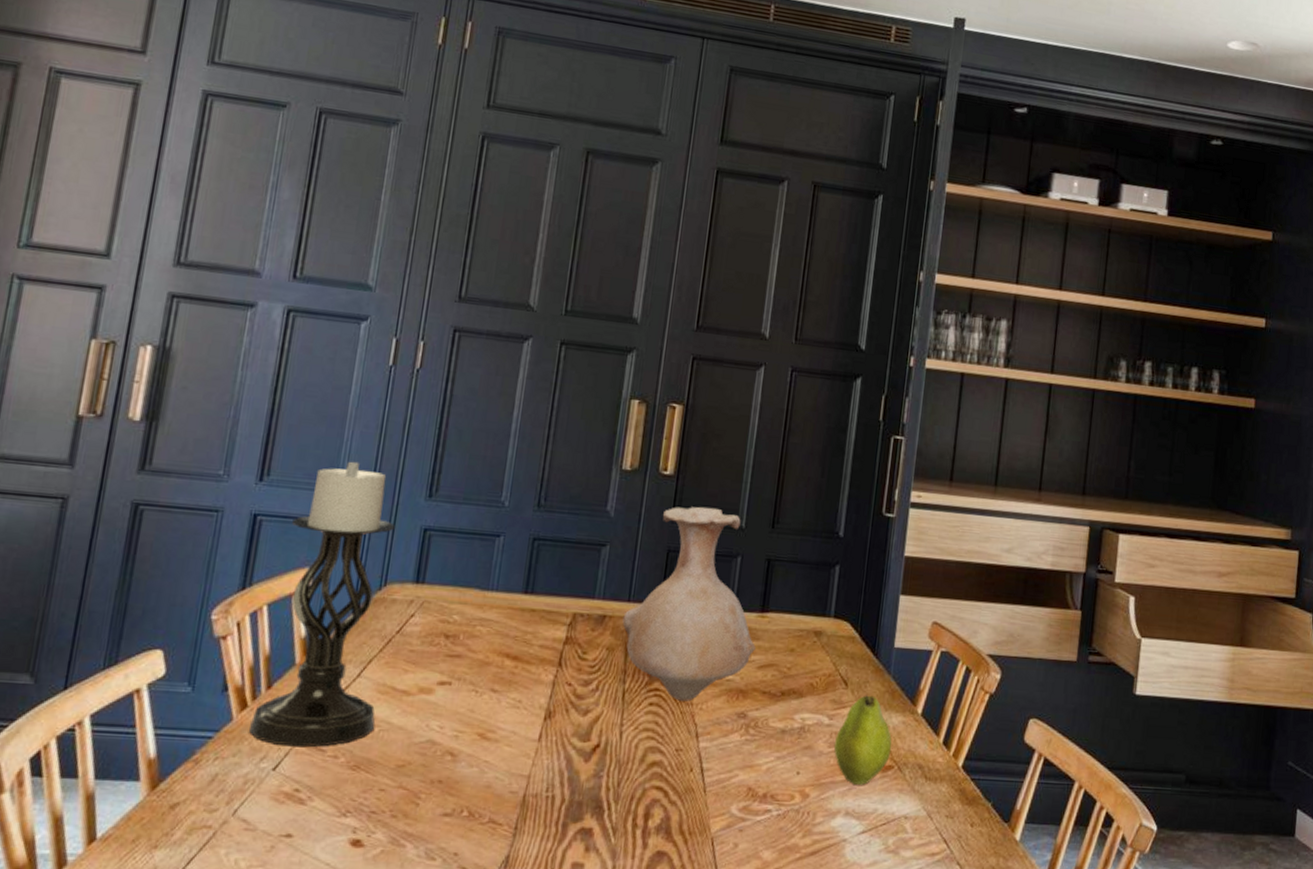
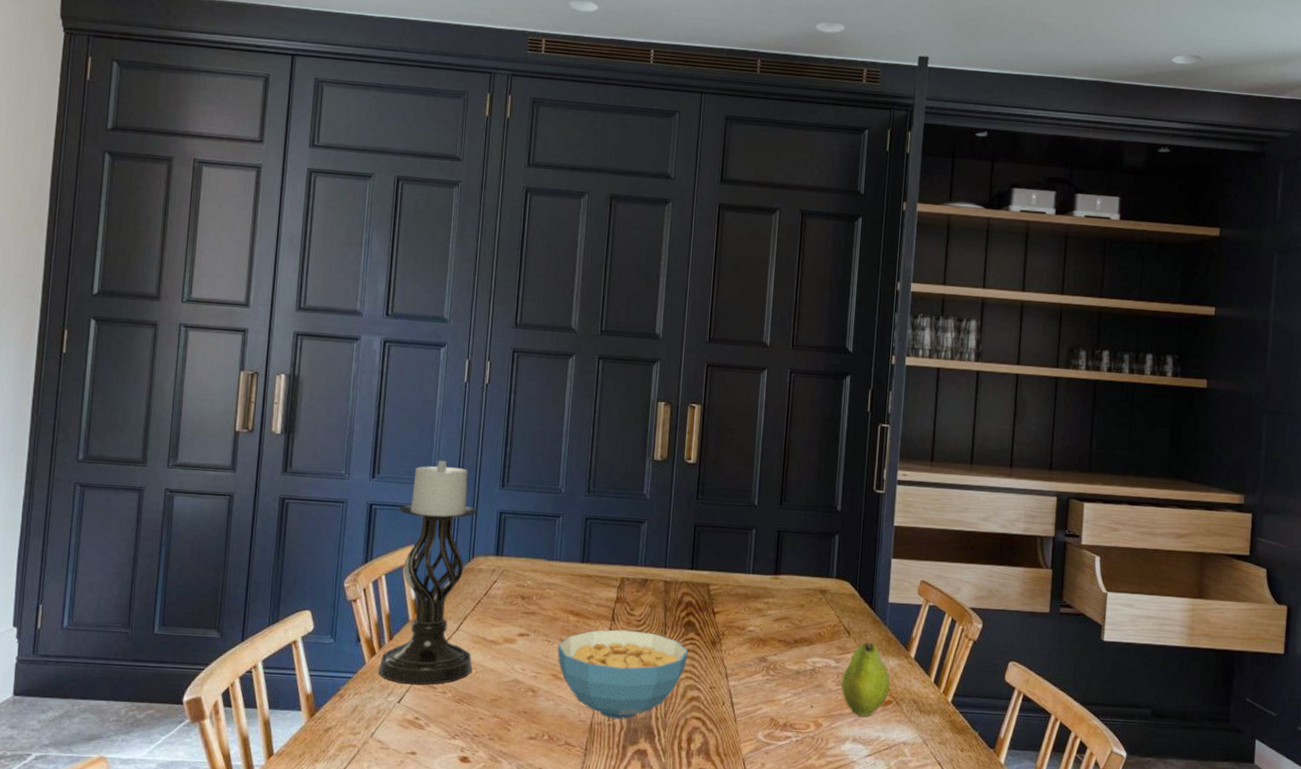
cereal bowl: none [486,677,652,790] -> present [557,629,689,719]
vase: present [622,506,756,701] -> none [661,488,771,648]

